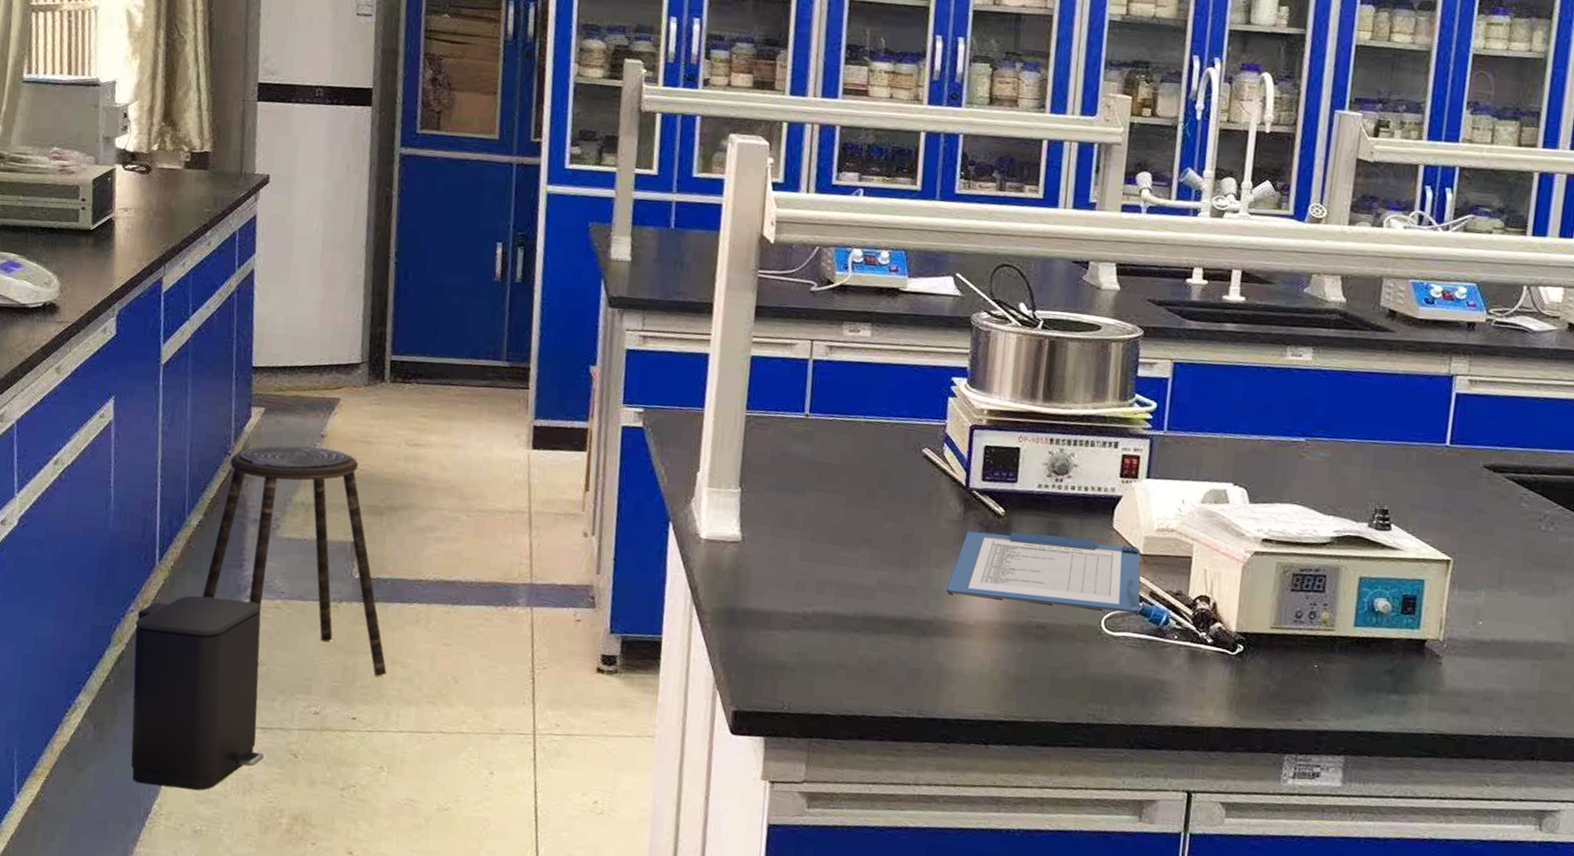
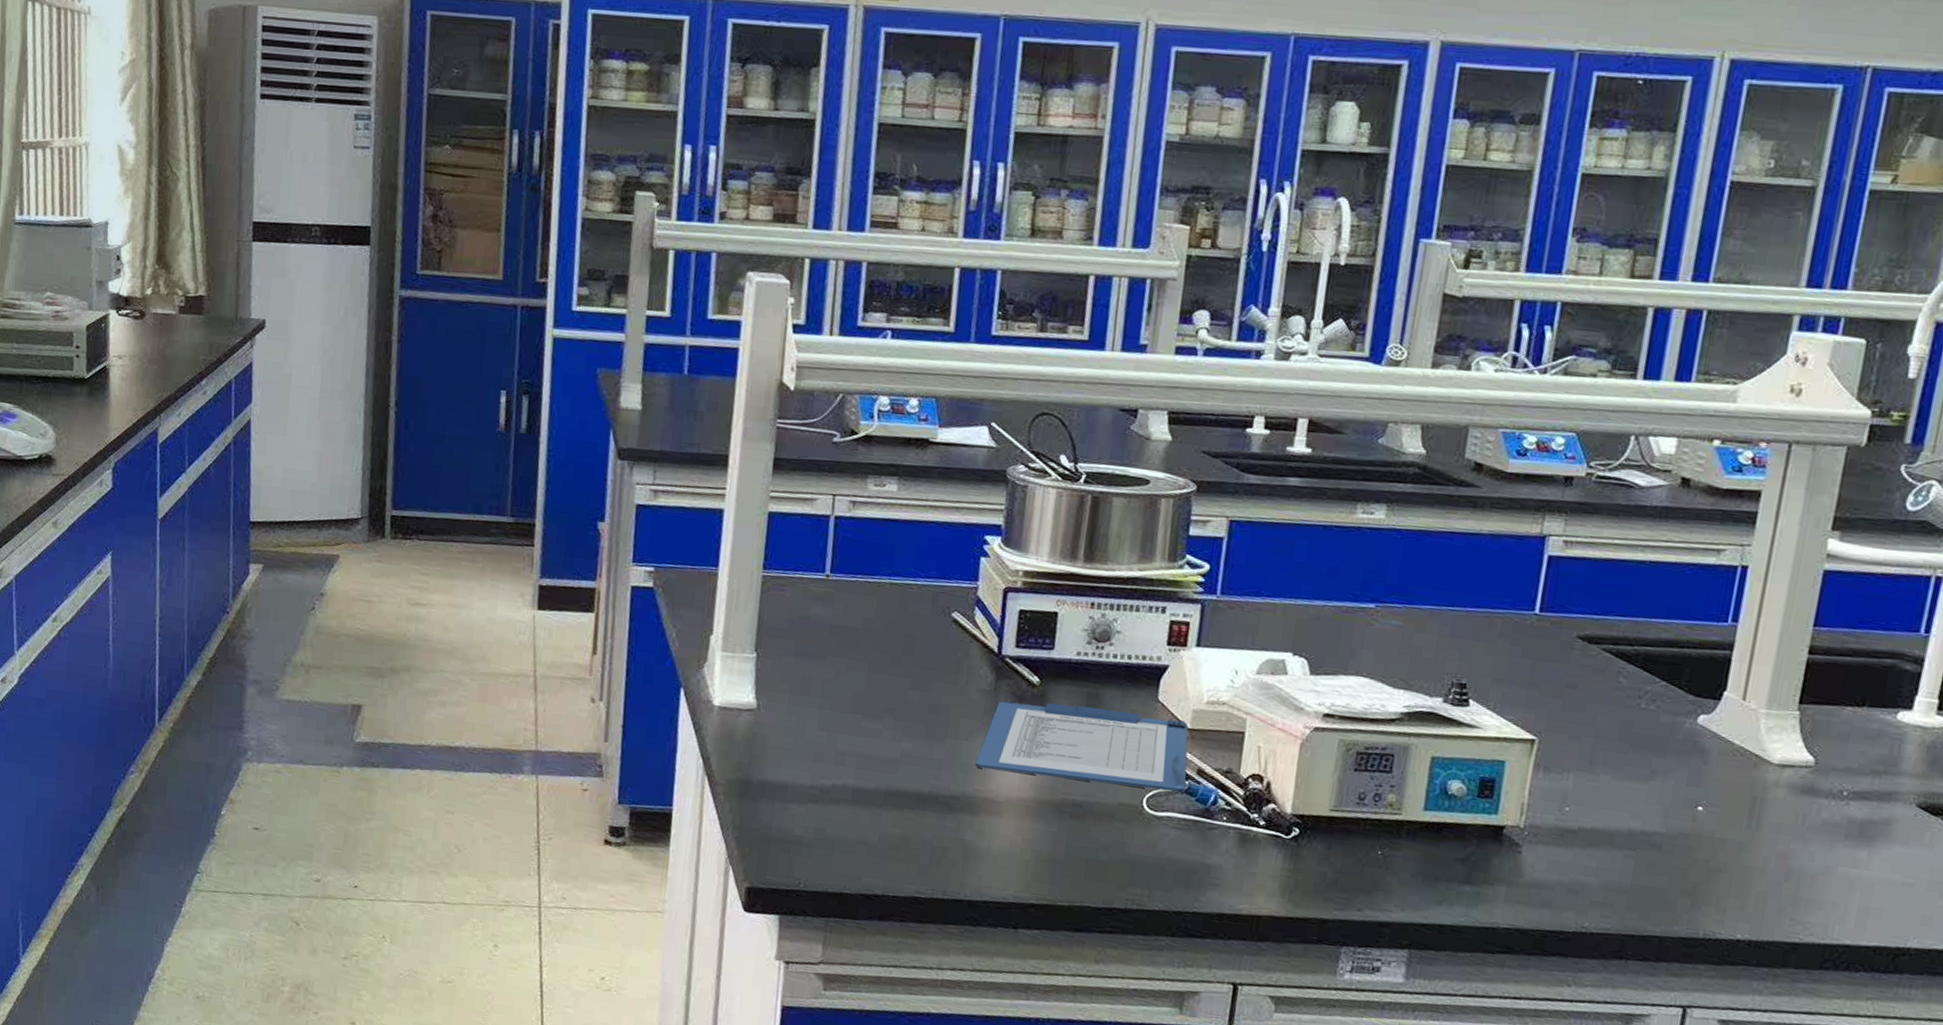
pedal bin: present [131,595,264,790] -> none [133,757,266,956]
stool: present [202,445,387,677] -> none [202,604,389,844]

